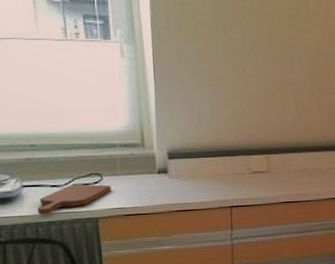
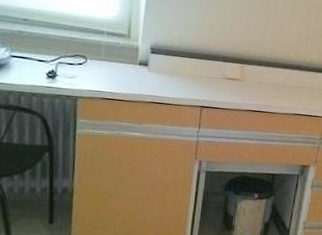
cutting board: present [37,184,112,215] -> none [22,62,94,86]

